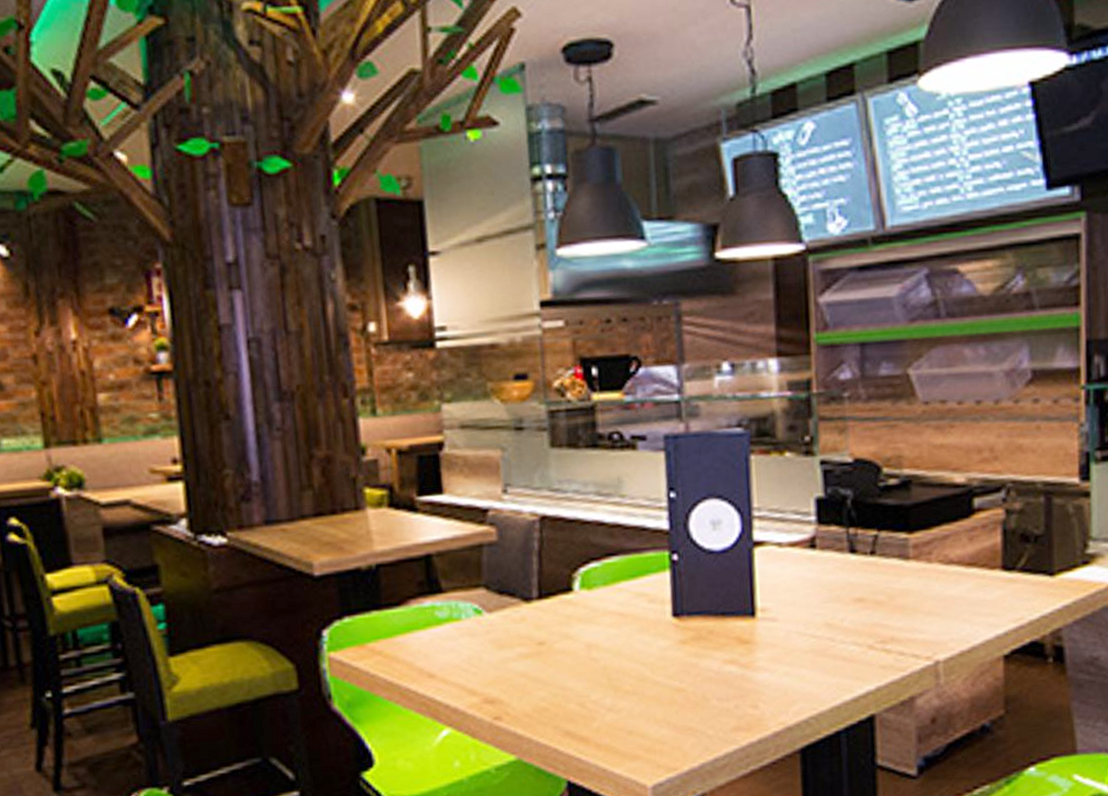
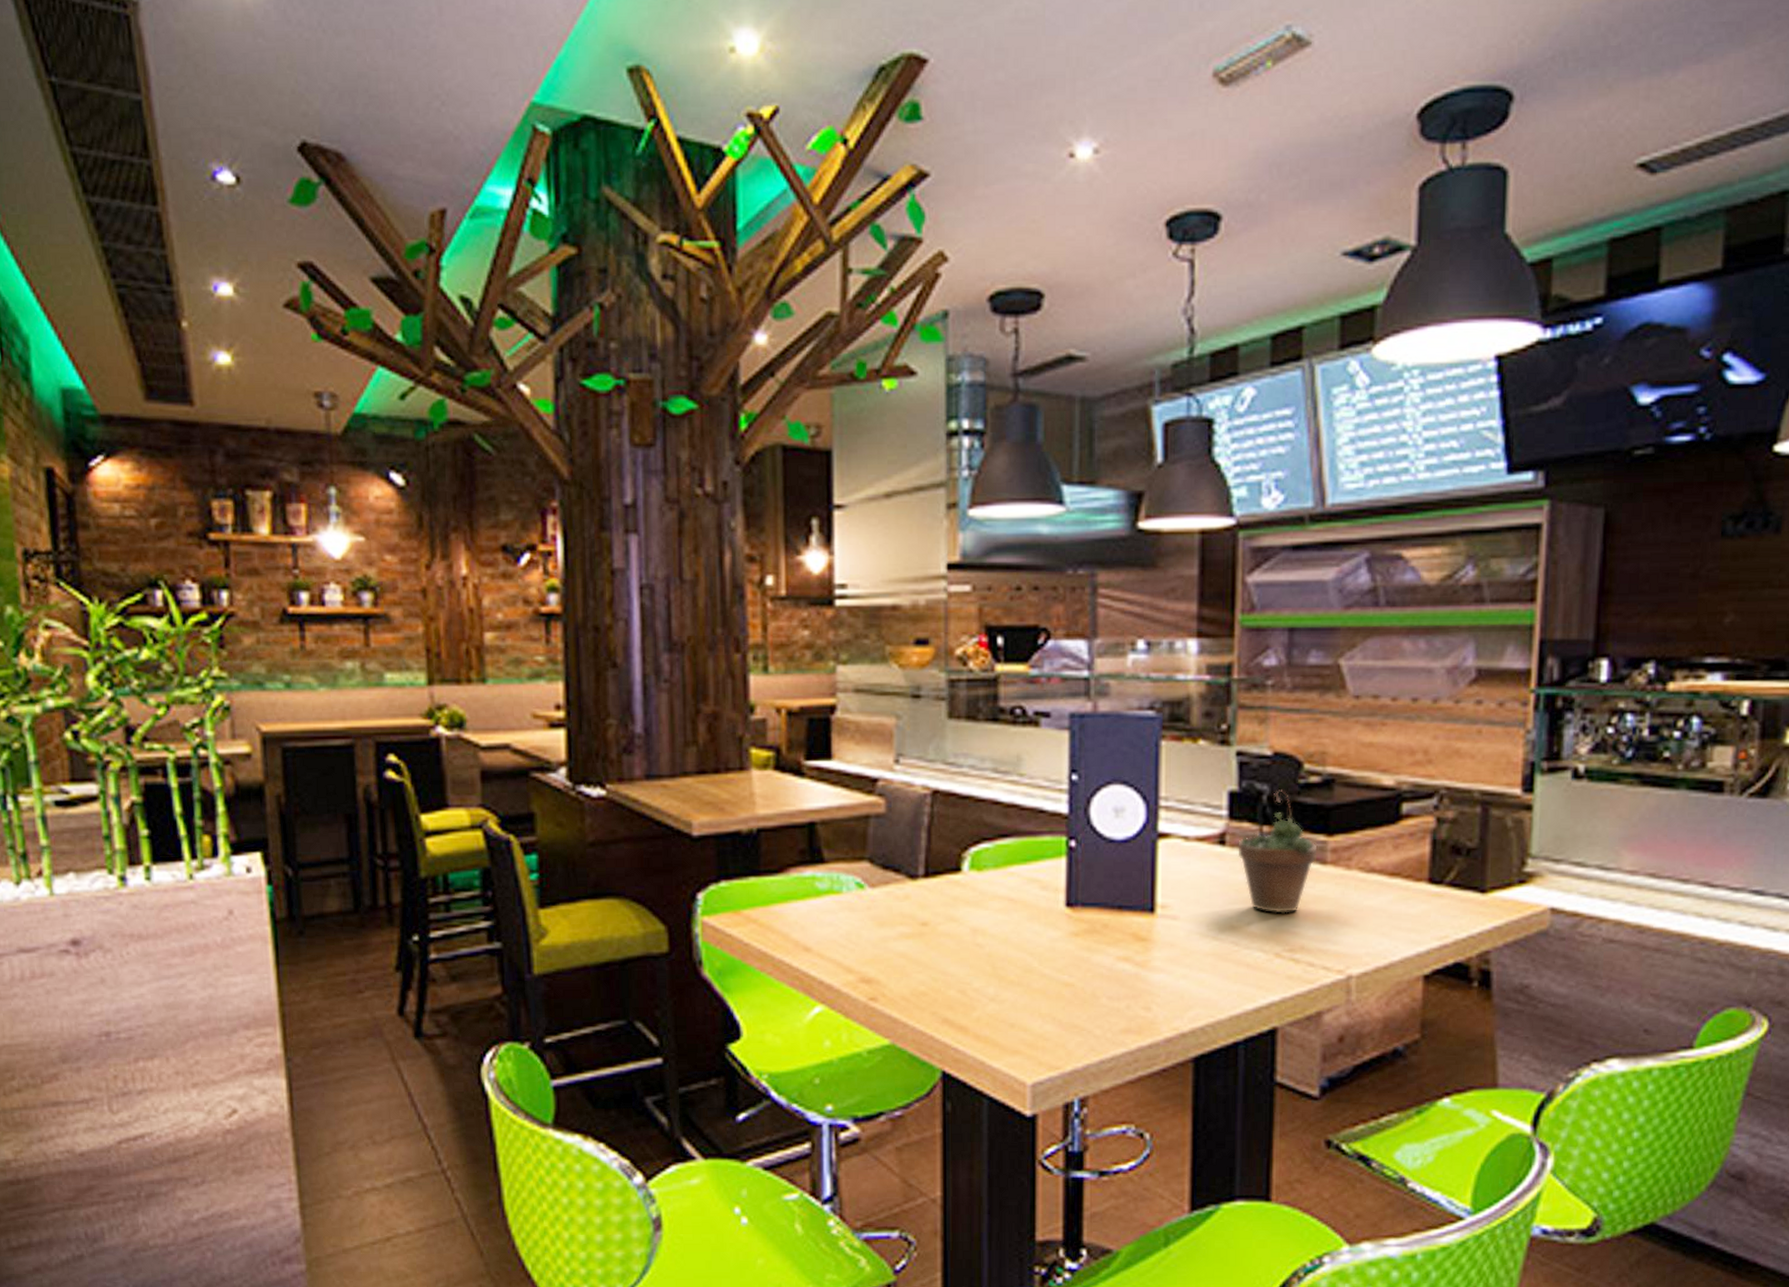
succulent plant: none [827,493,900,609] -> present [1238,790,1318,913]

